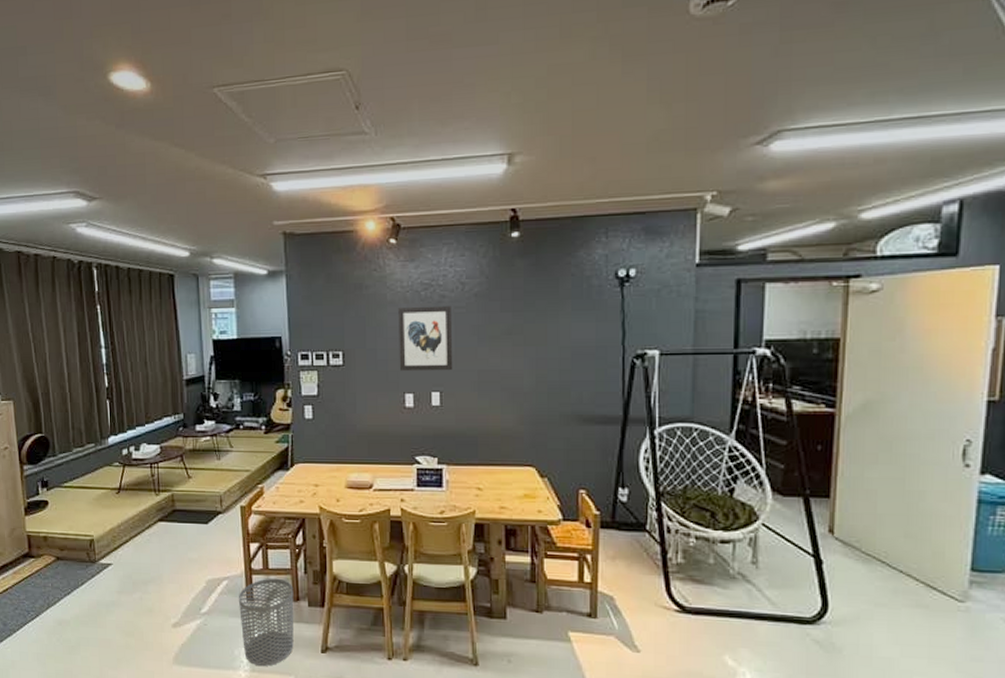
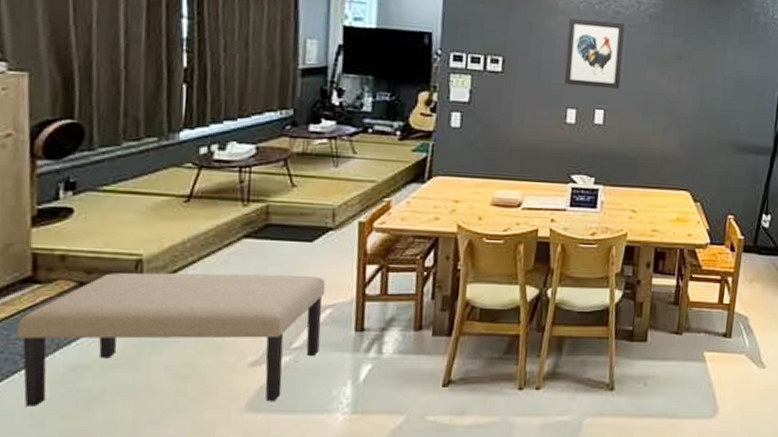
bench: none [23,549,221,657] -> present [16,272,326,406]
waste bin: present [239,578,294,666] -> none [344,305,416,406]

